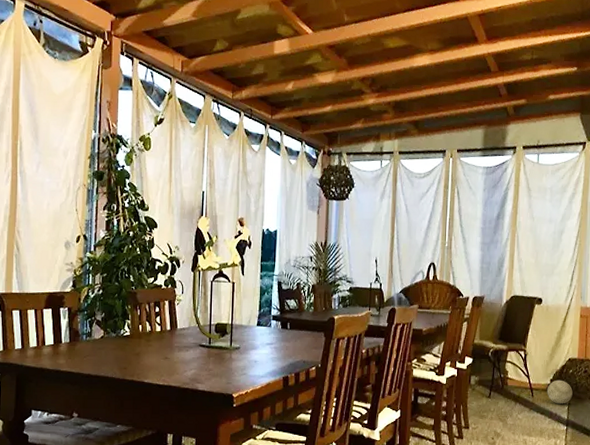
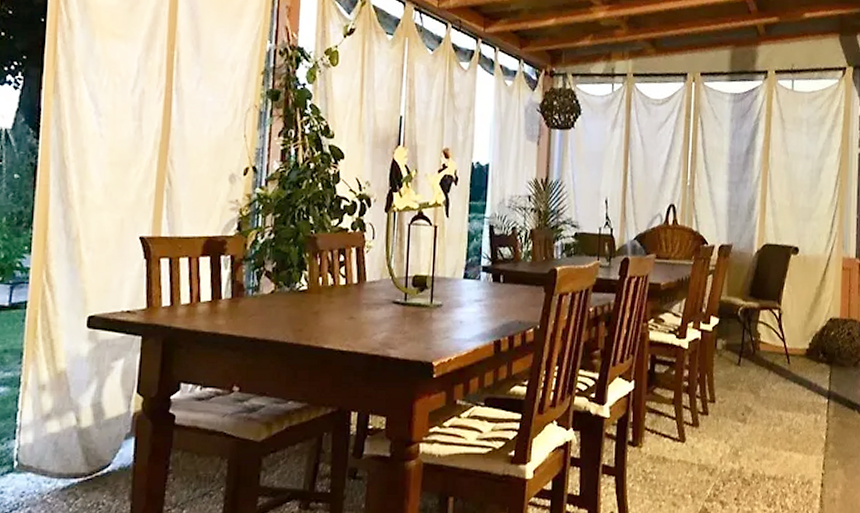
decorative ball: present [547,380,573,404] -> none [805,343,835,373]

